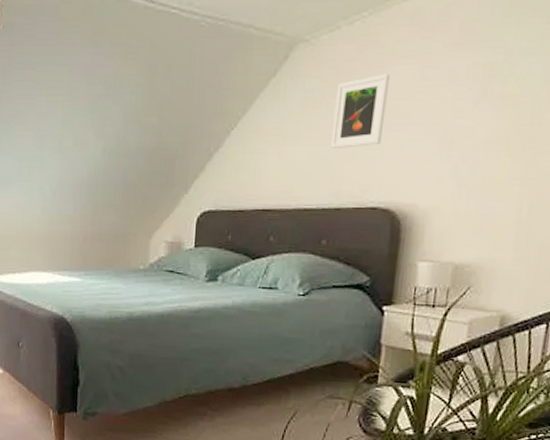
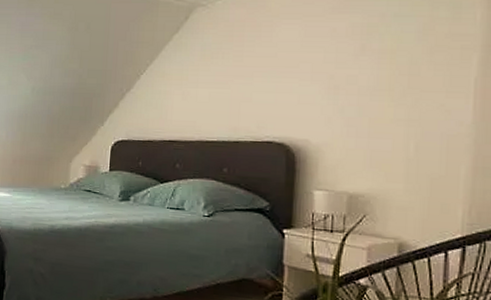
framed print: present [330,73,390,150] -> none [228,31,277,92]

